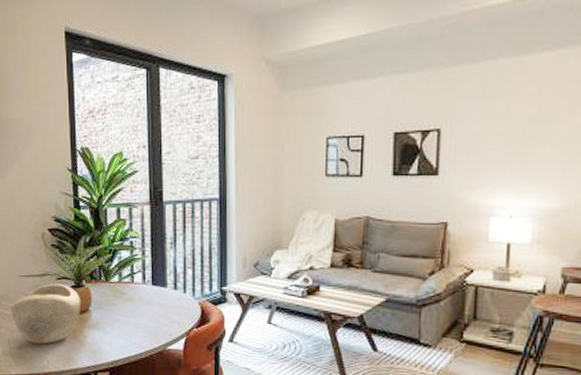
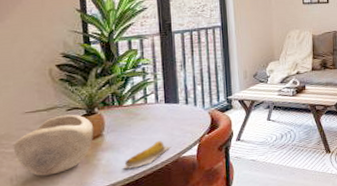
banana: none [108,327,156,352] -> present [123,141,171,169]

